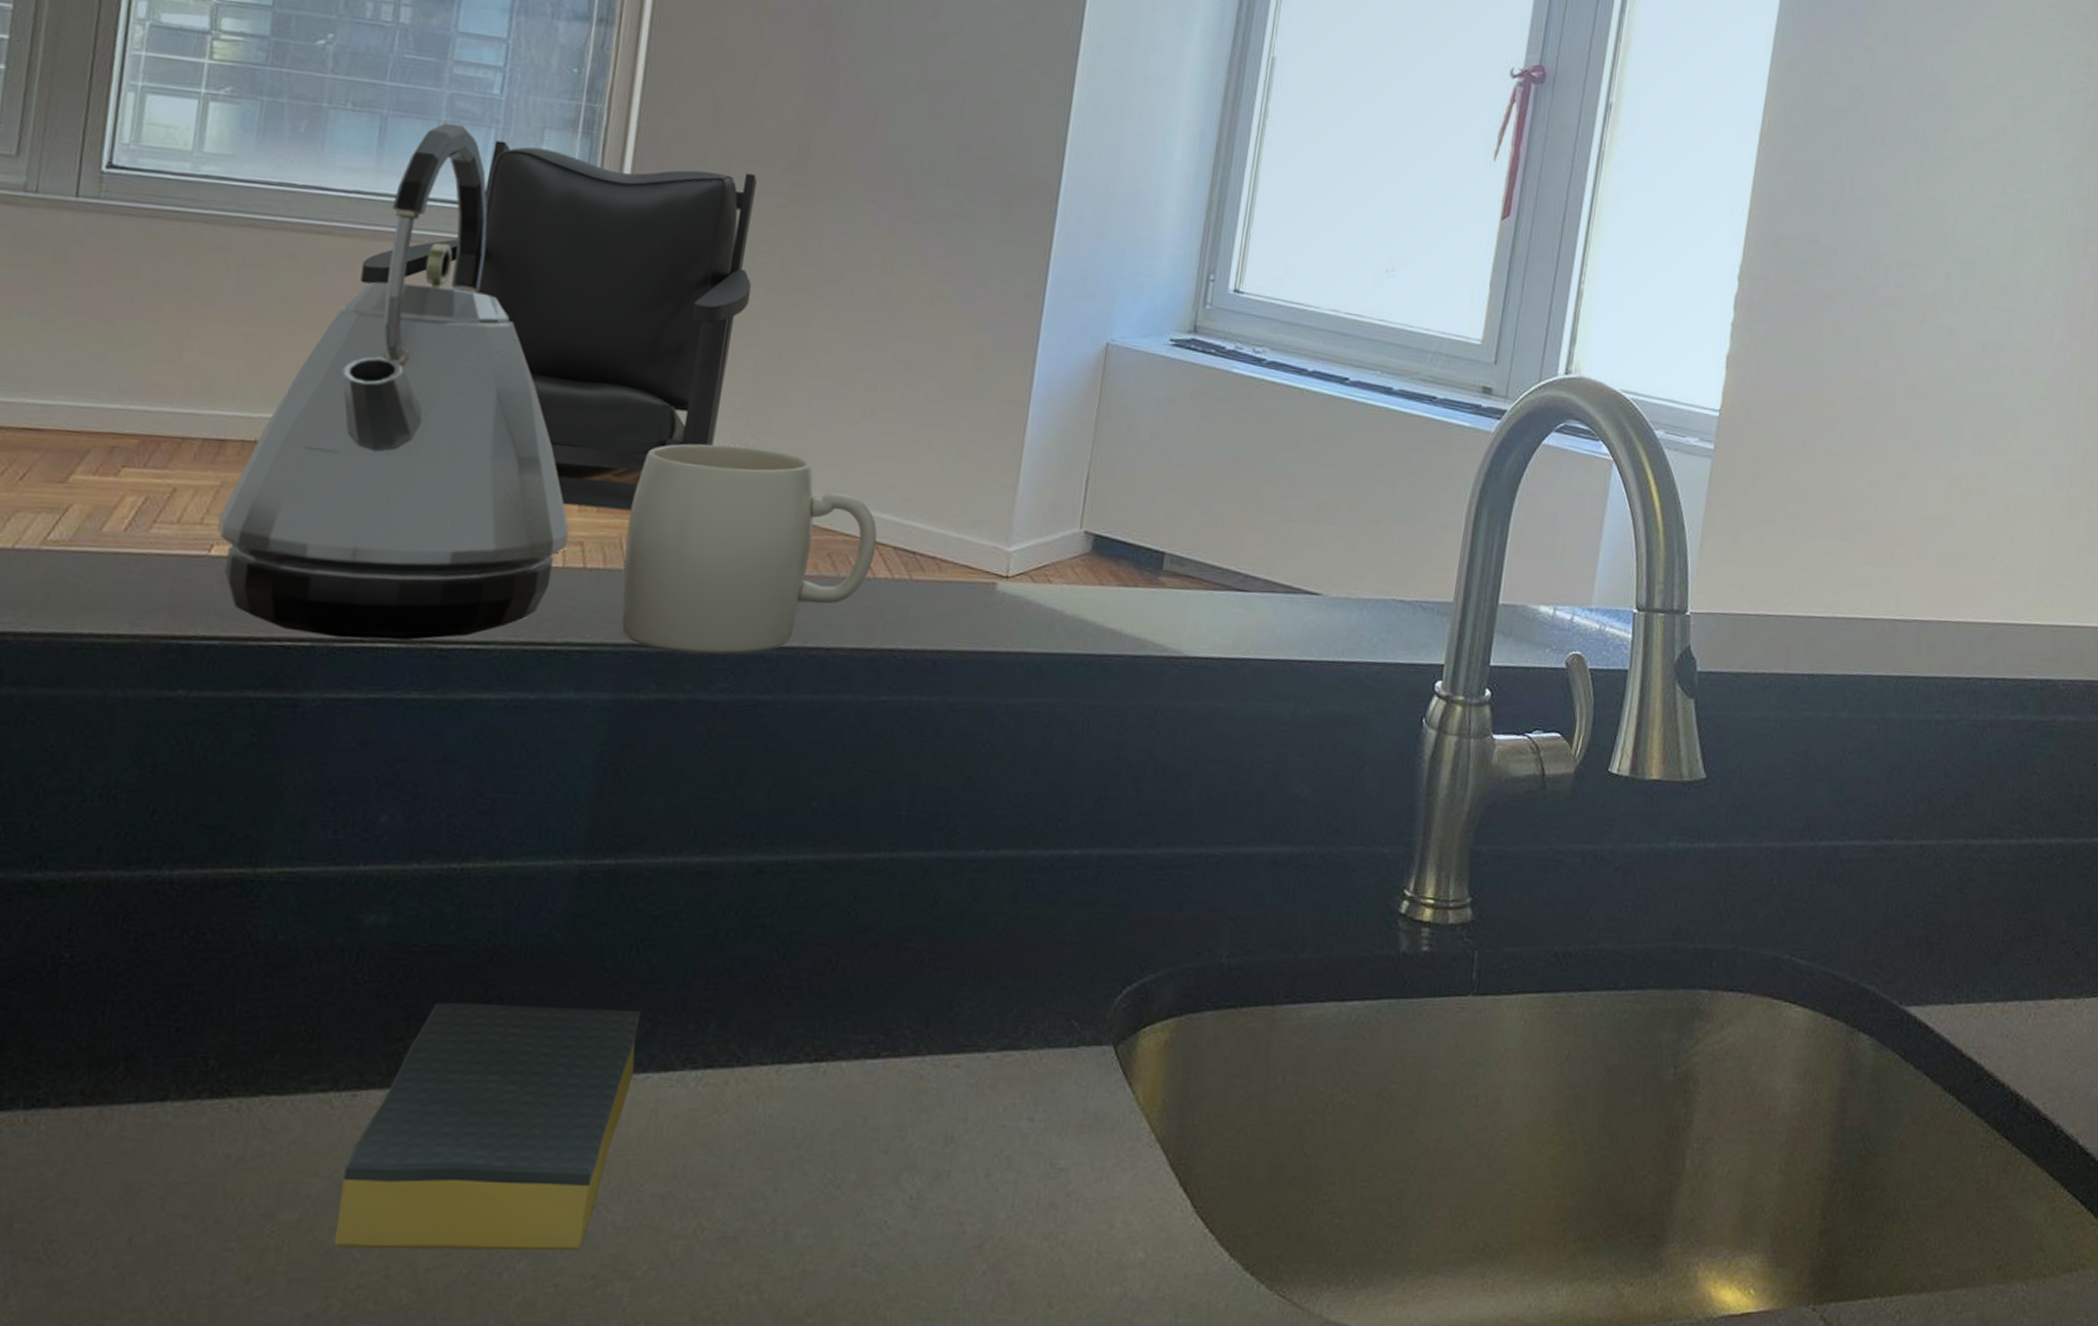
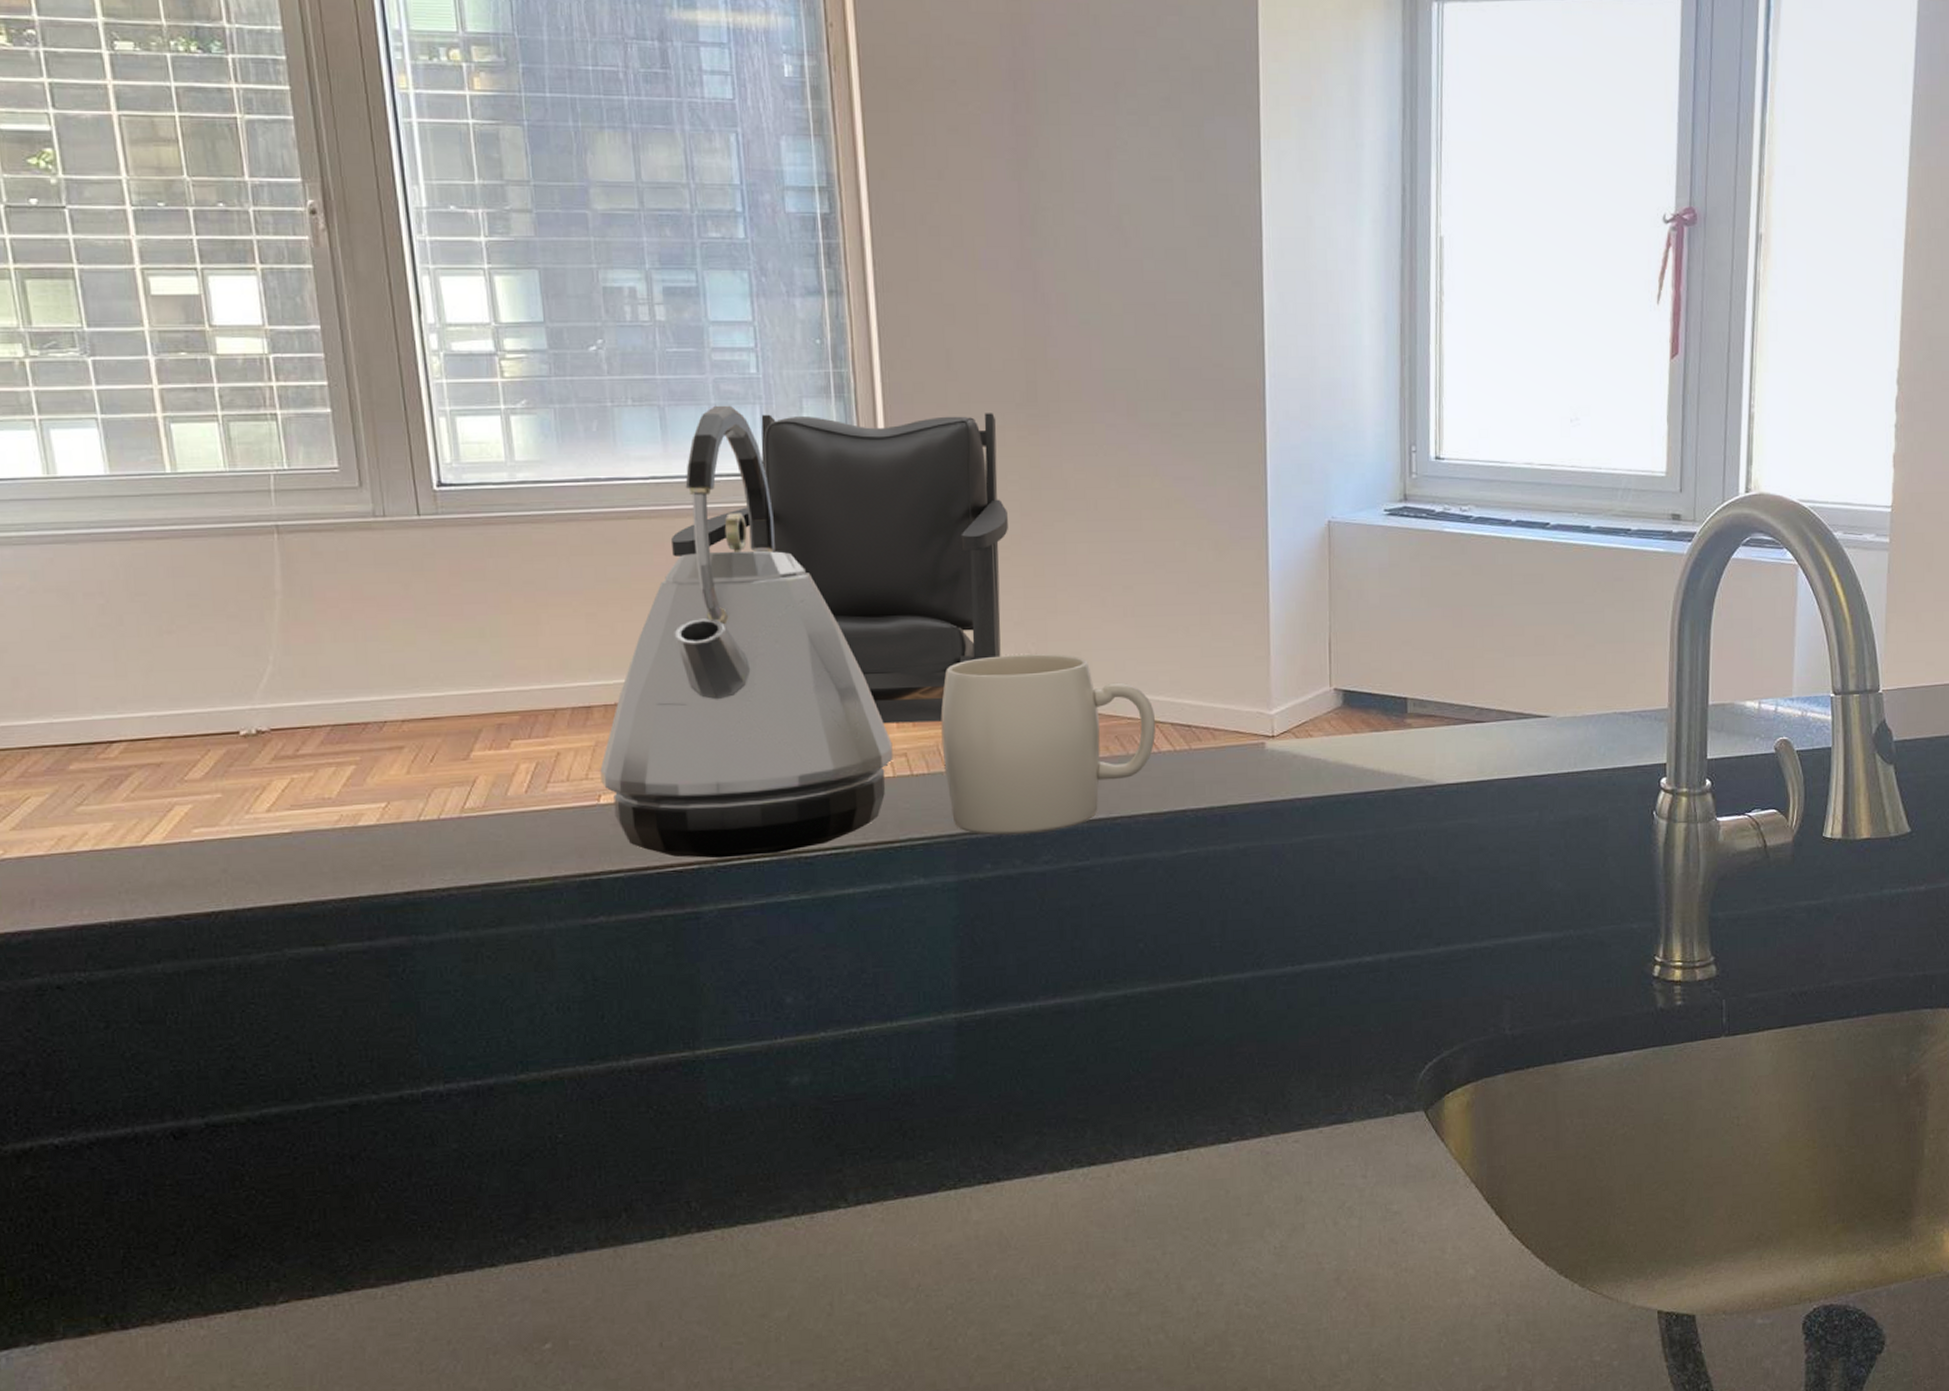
sponge: present [335,1003,642,1251] -> none [816,1127,1032,1333]

